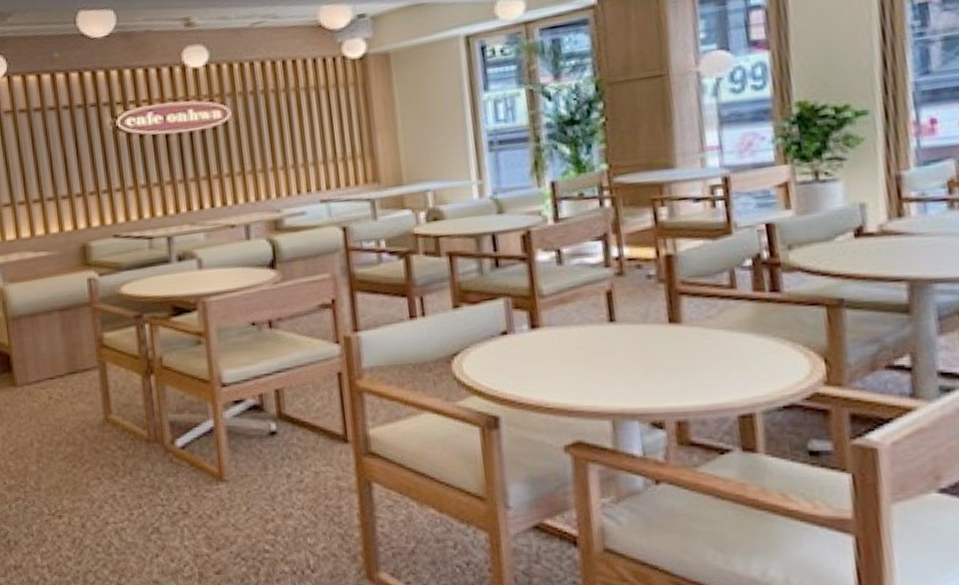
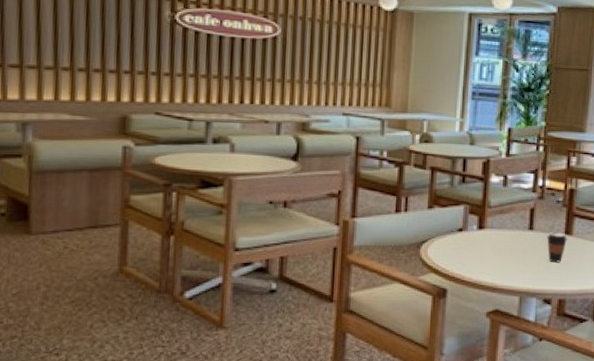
coffee cup: none [639,321,676,367] -> present [547,232,568,263]

